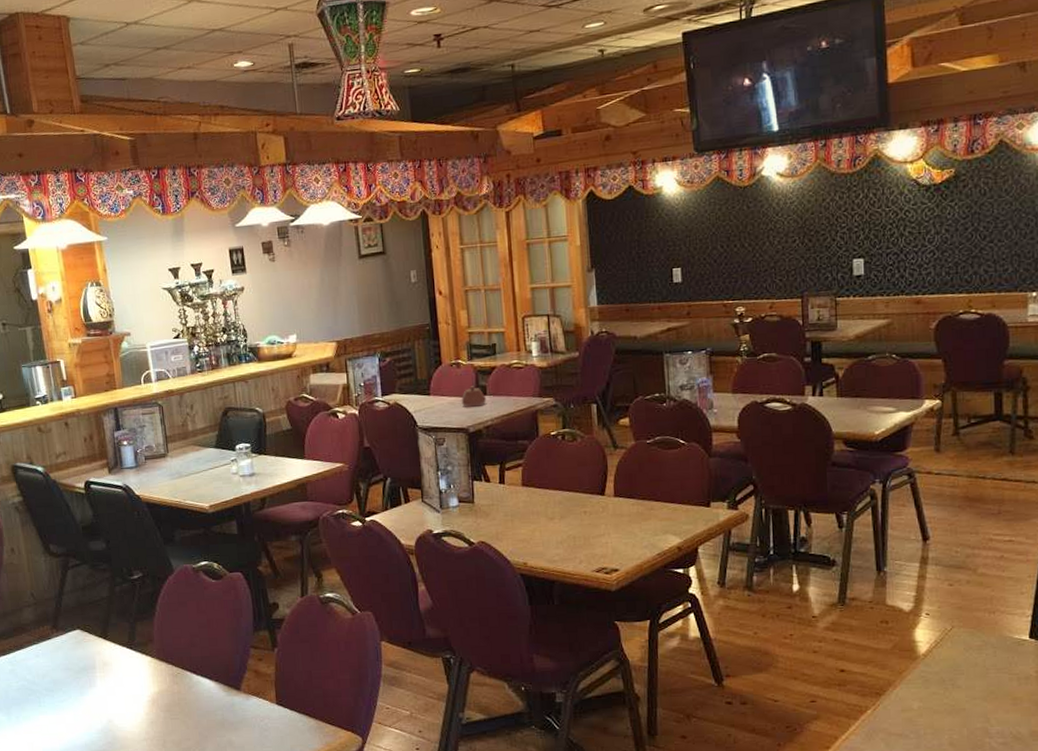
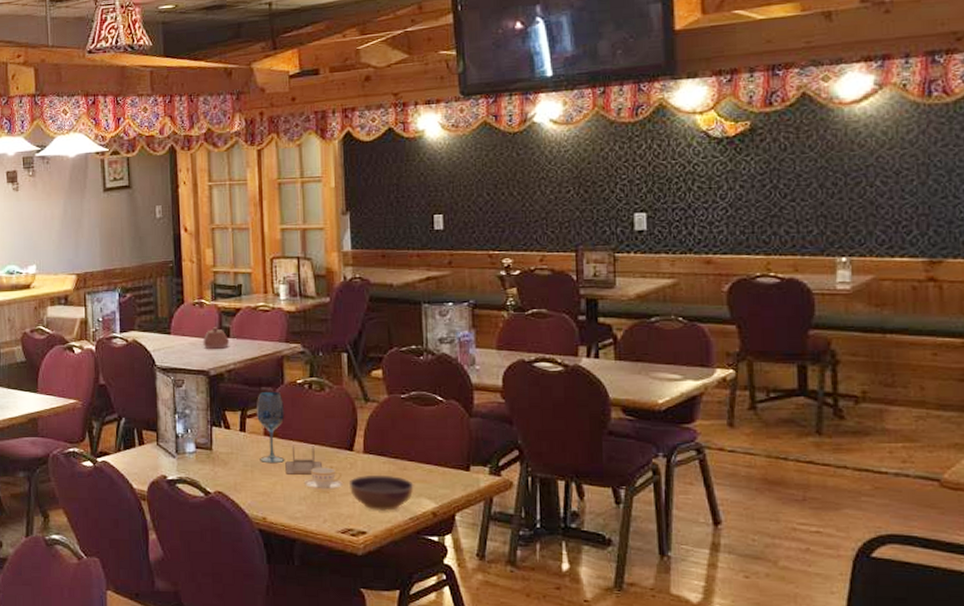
wineglass: none [514,444,541,513] -> present [257,391,285,464]
napkin holder: none [542,493,576,521] -> present [285,446,322,475]
teacup: none [560,512,597,536] -> present [303,467,344,492]
bowl: none [601,515,661,550] -> present [348,474,414,512]

